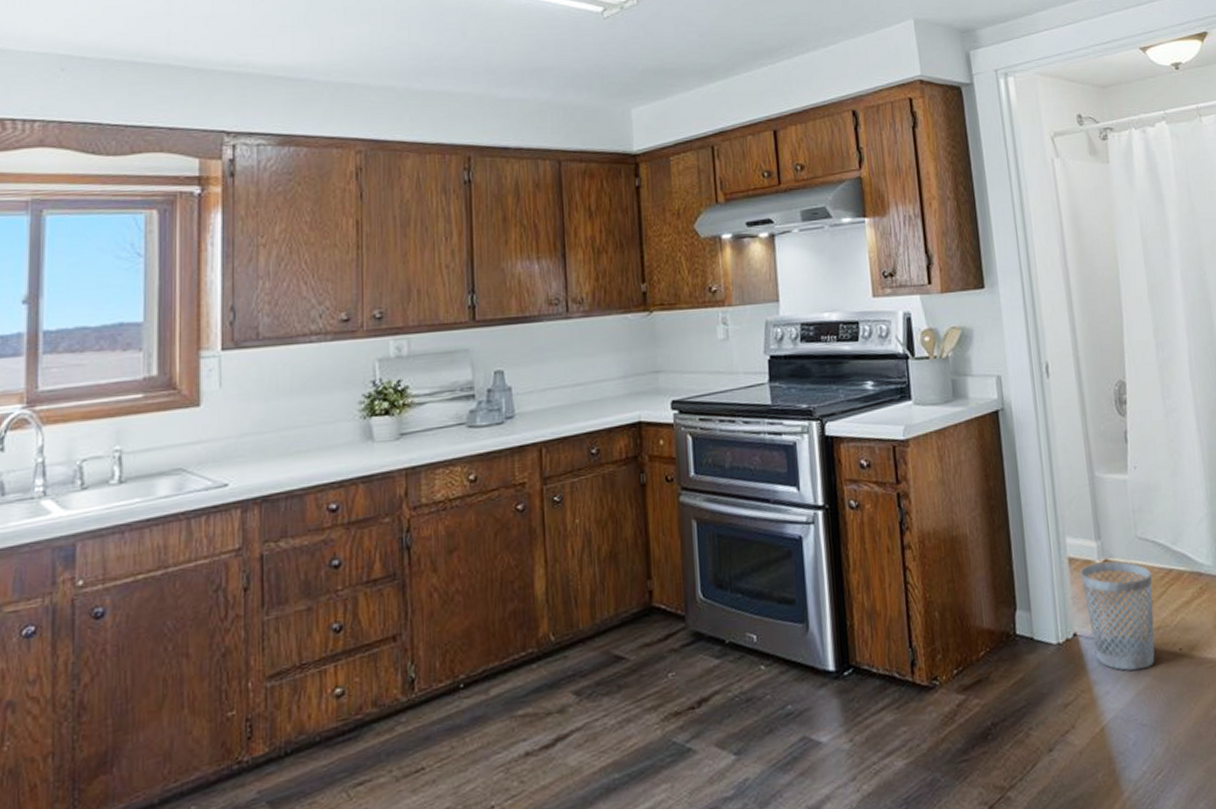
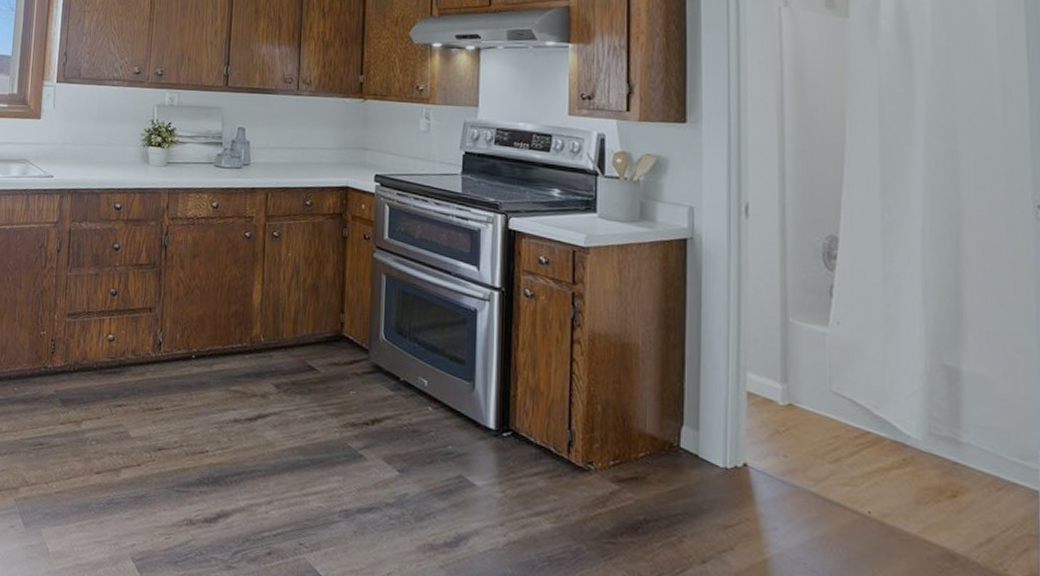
wastebasket: present [1080,561,1155,671] -> none [759,403,844,520]

